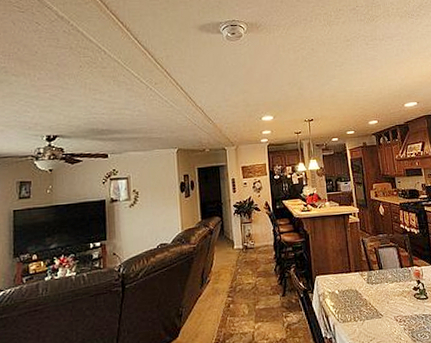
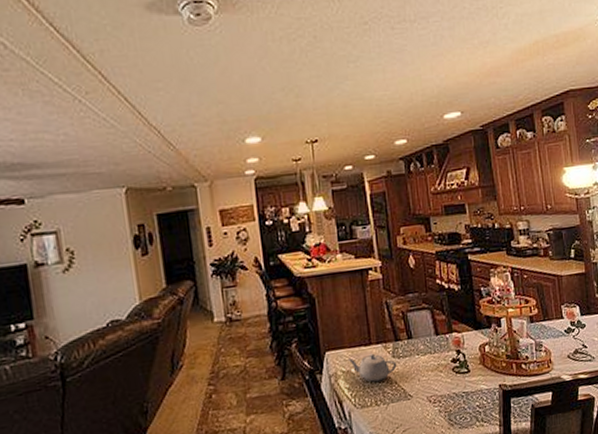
teapot: none [333,279,371,302] -> present [347,353,397,382]

